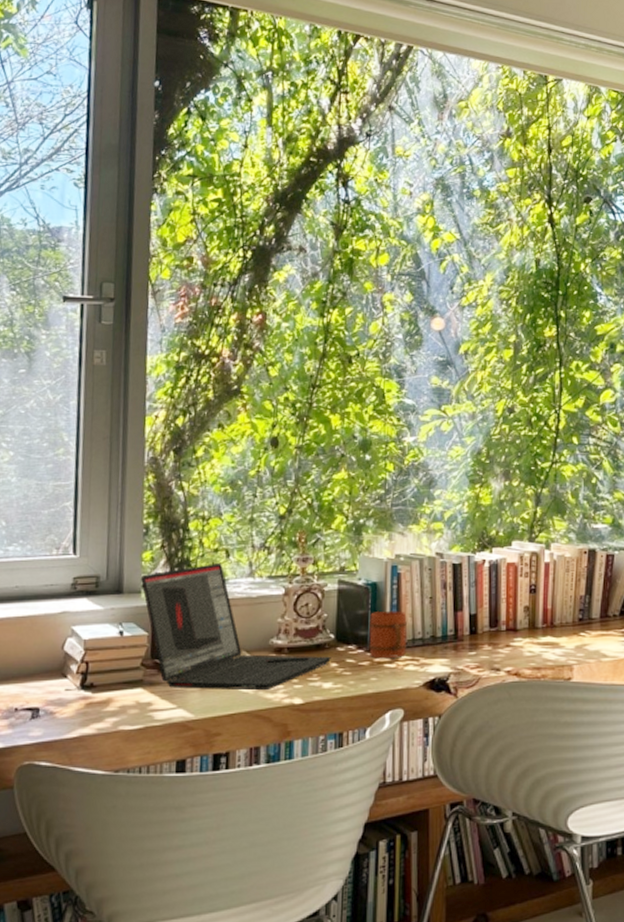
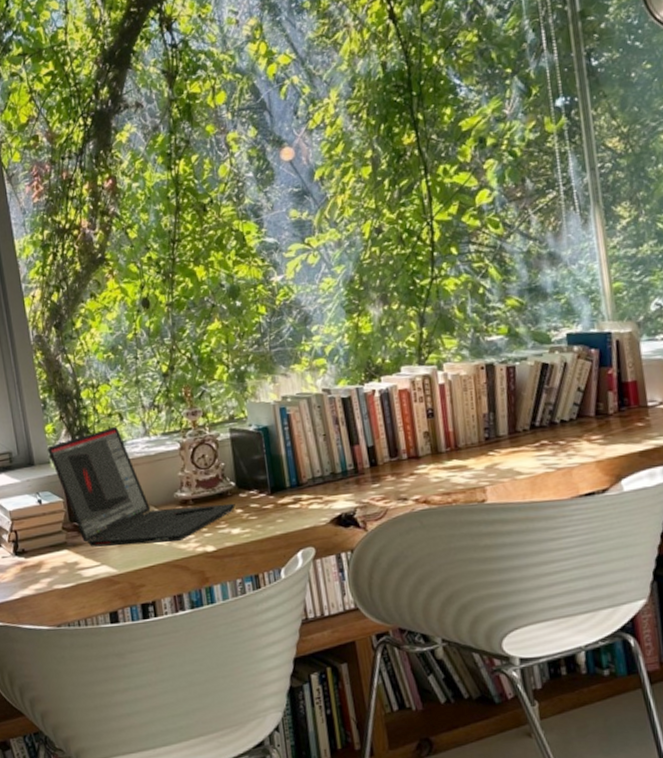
mug: present [368,610,407,659] -> none [266,452,308,501]

